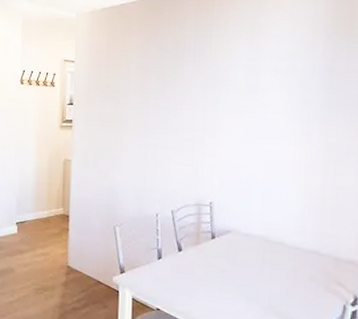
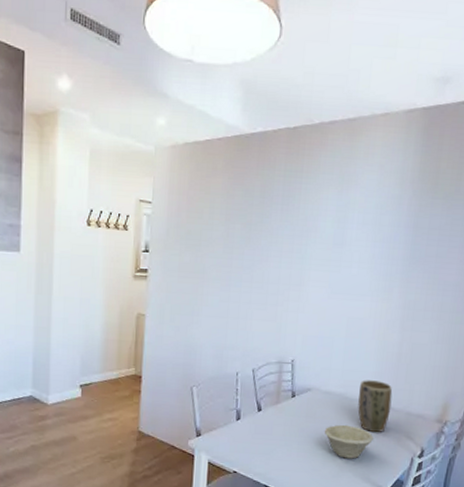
bowl: none [246,267,301,303] -> present [324,424,374,459]
plant pot: none [281,223,318,277] -> present [358,380,393,432]

